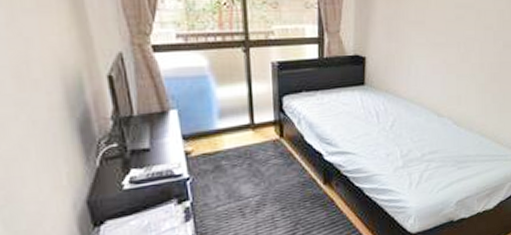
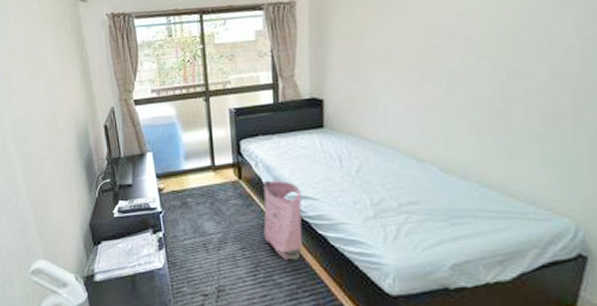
bag: none [304,137,343,215] -> present [263,180,303,260]

